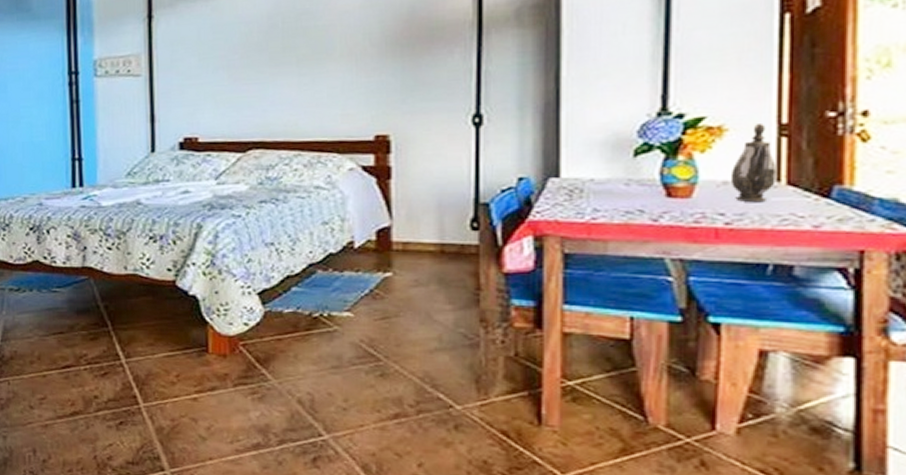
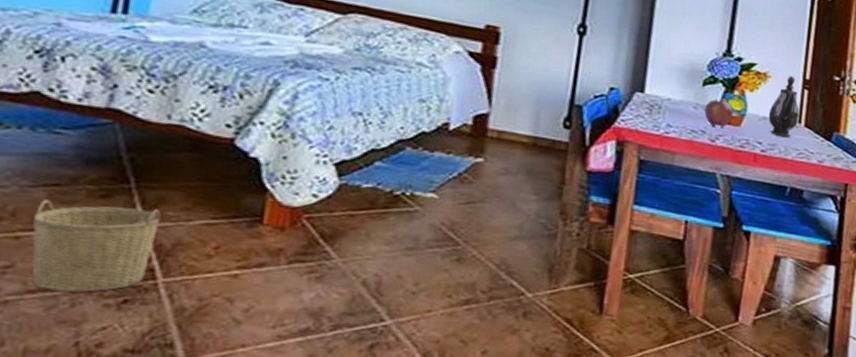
basket: none [51,345,134,417] -> present [32,200,161,293]
fruit: none [640,169,680,203] -> present [704,98,734,128]

